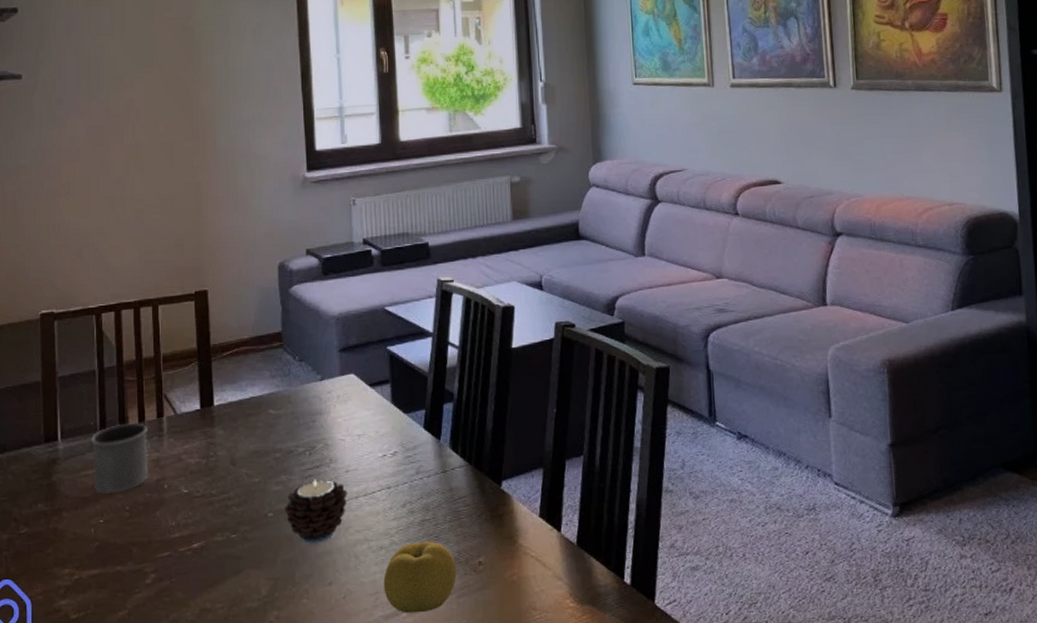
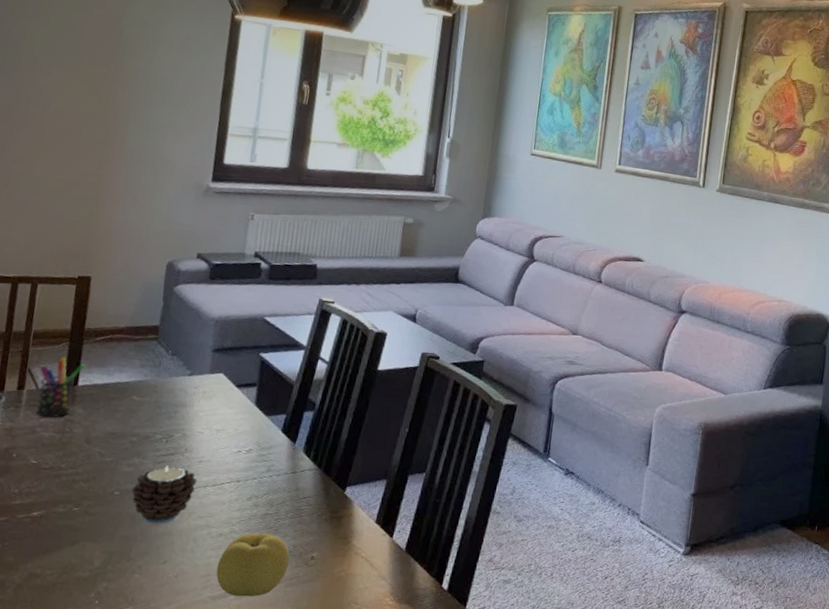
pen holder: none [175,376,217,443] -> present [36,356,85,418]

